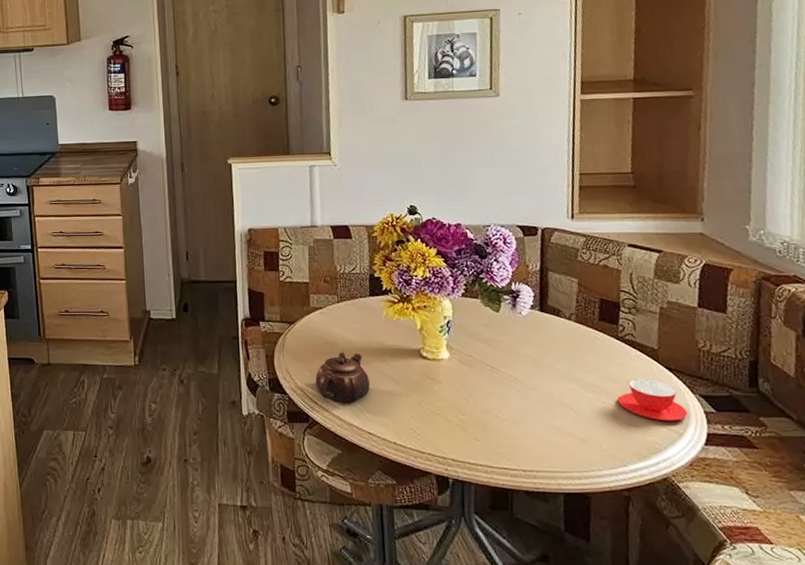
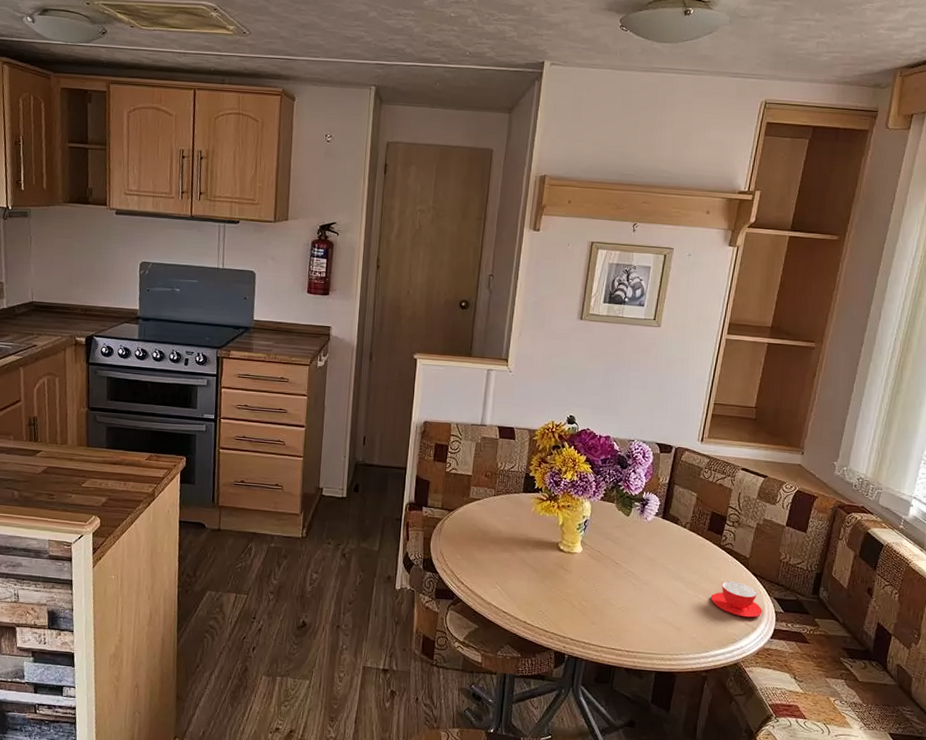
teapot: present [315,351,370,403] -> none [464,539,511,585]

